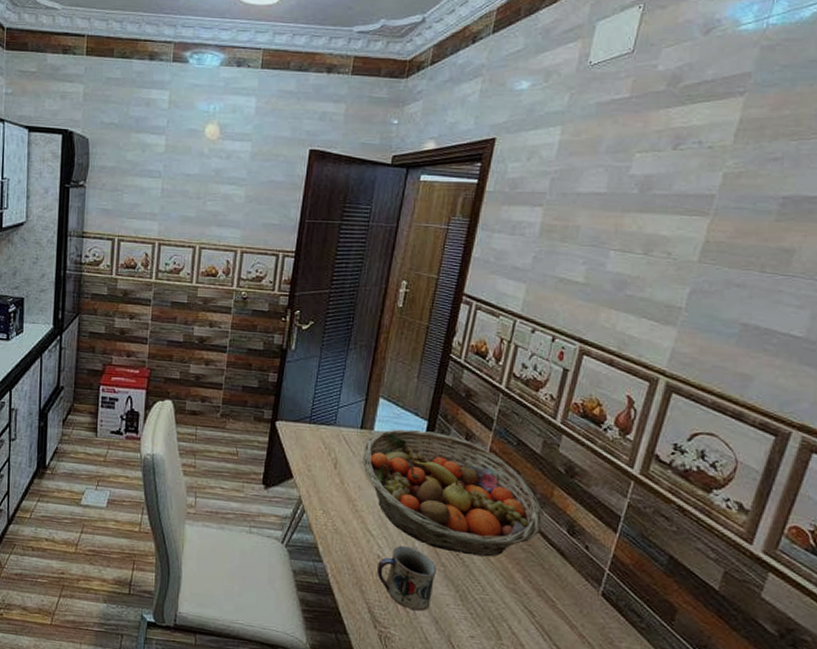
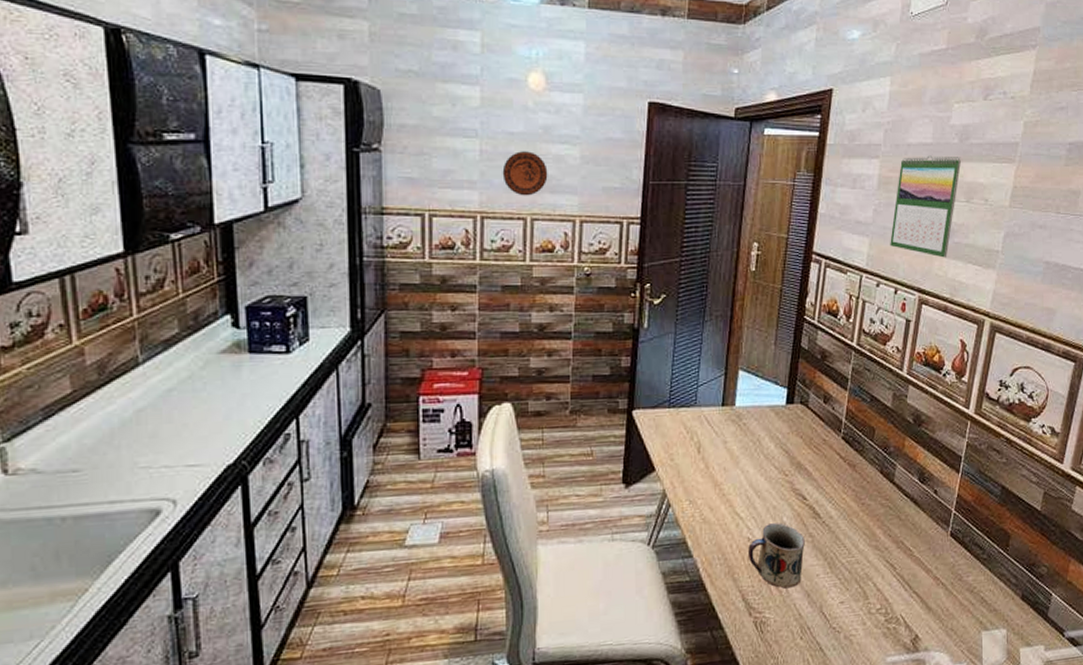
decorative plate: none [178,190,216,228] -> present [502,151,548,196]
fruit basket: present [363,429,543,557] -> none [726,398,897,521]
calendar: none [550,205,640,310] -> present [890,155,961,258]

